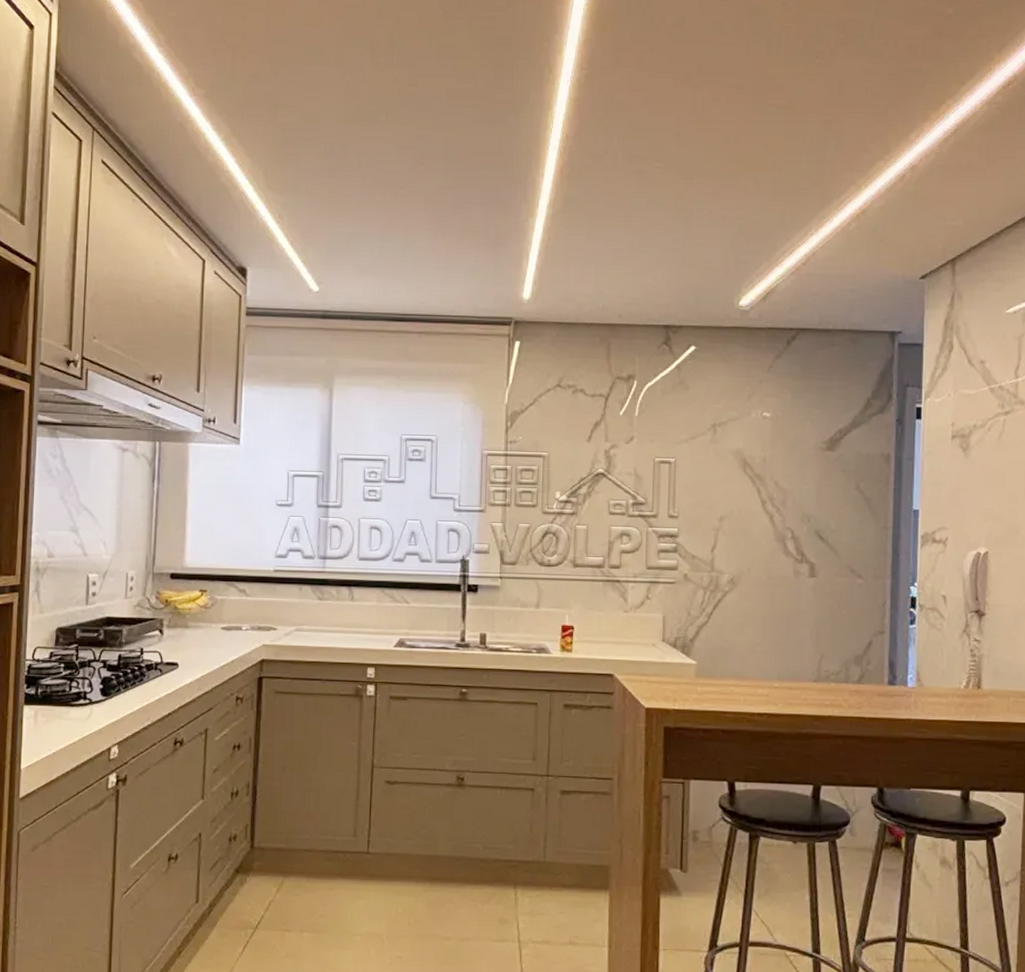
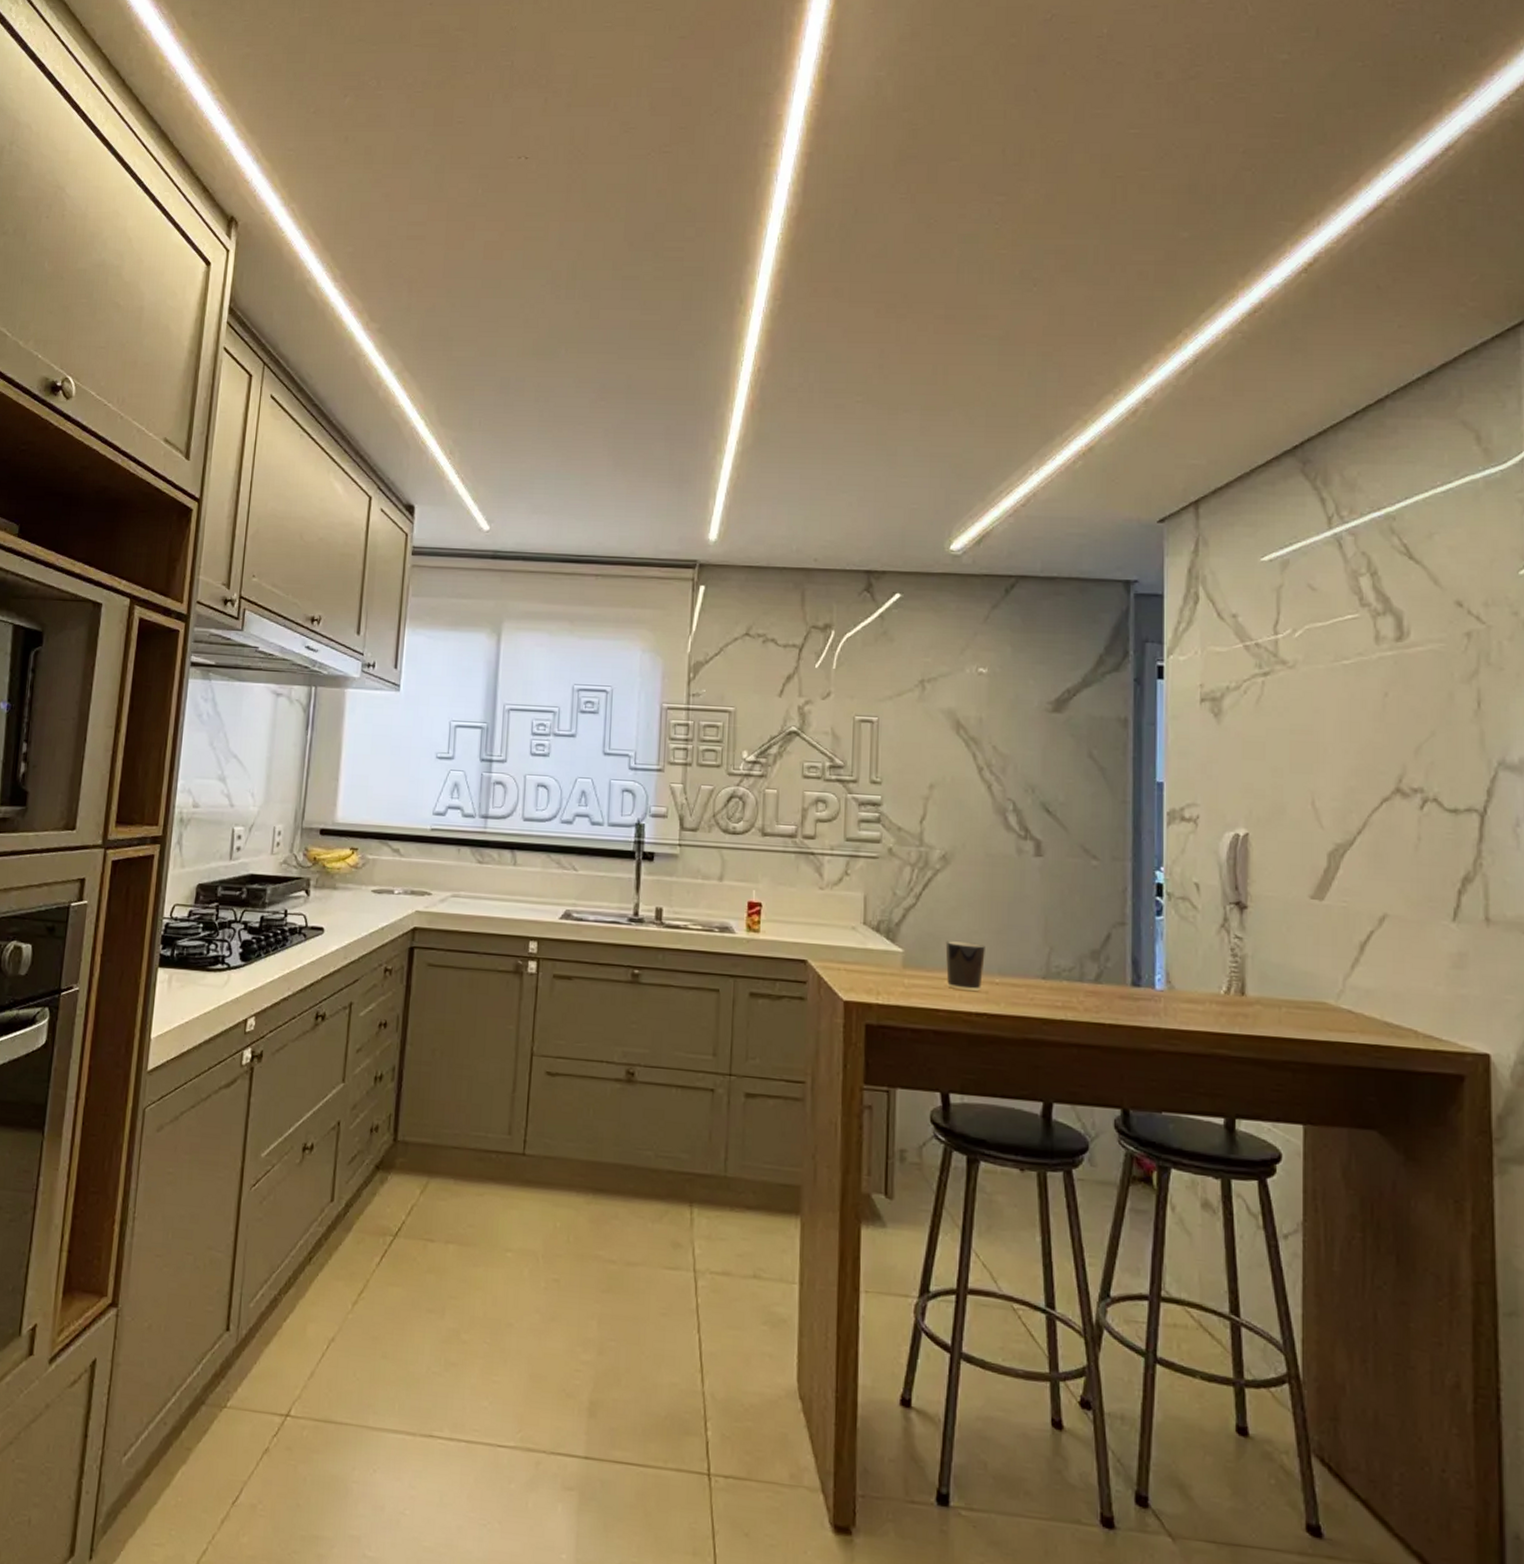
mug: none [732,653,766,696] -> present [945,941,985,992]

